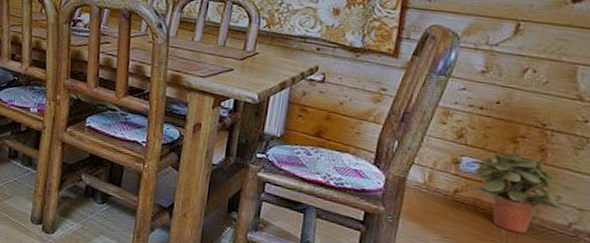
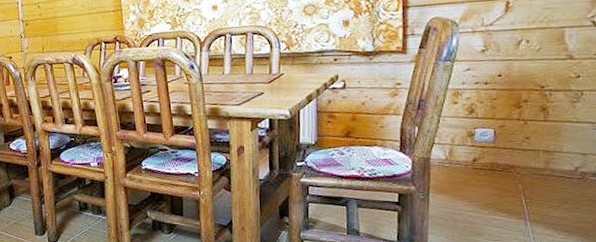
potted plant: present [471,151,577,234] -> none [484,116,578,185]

